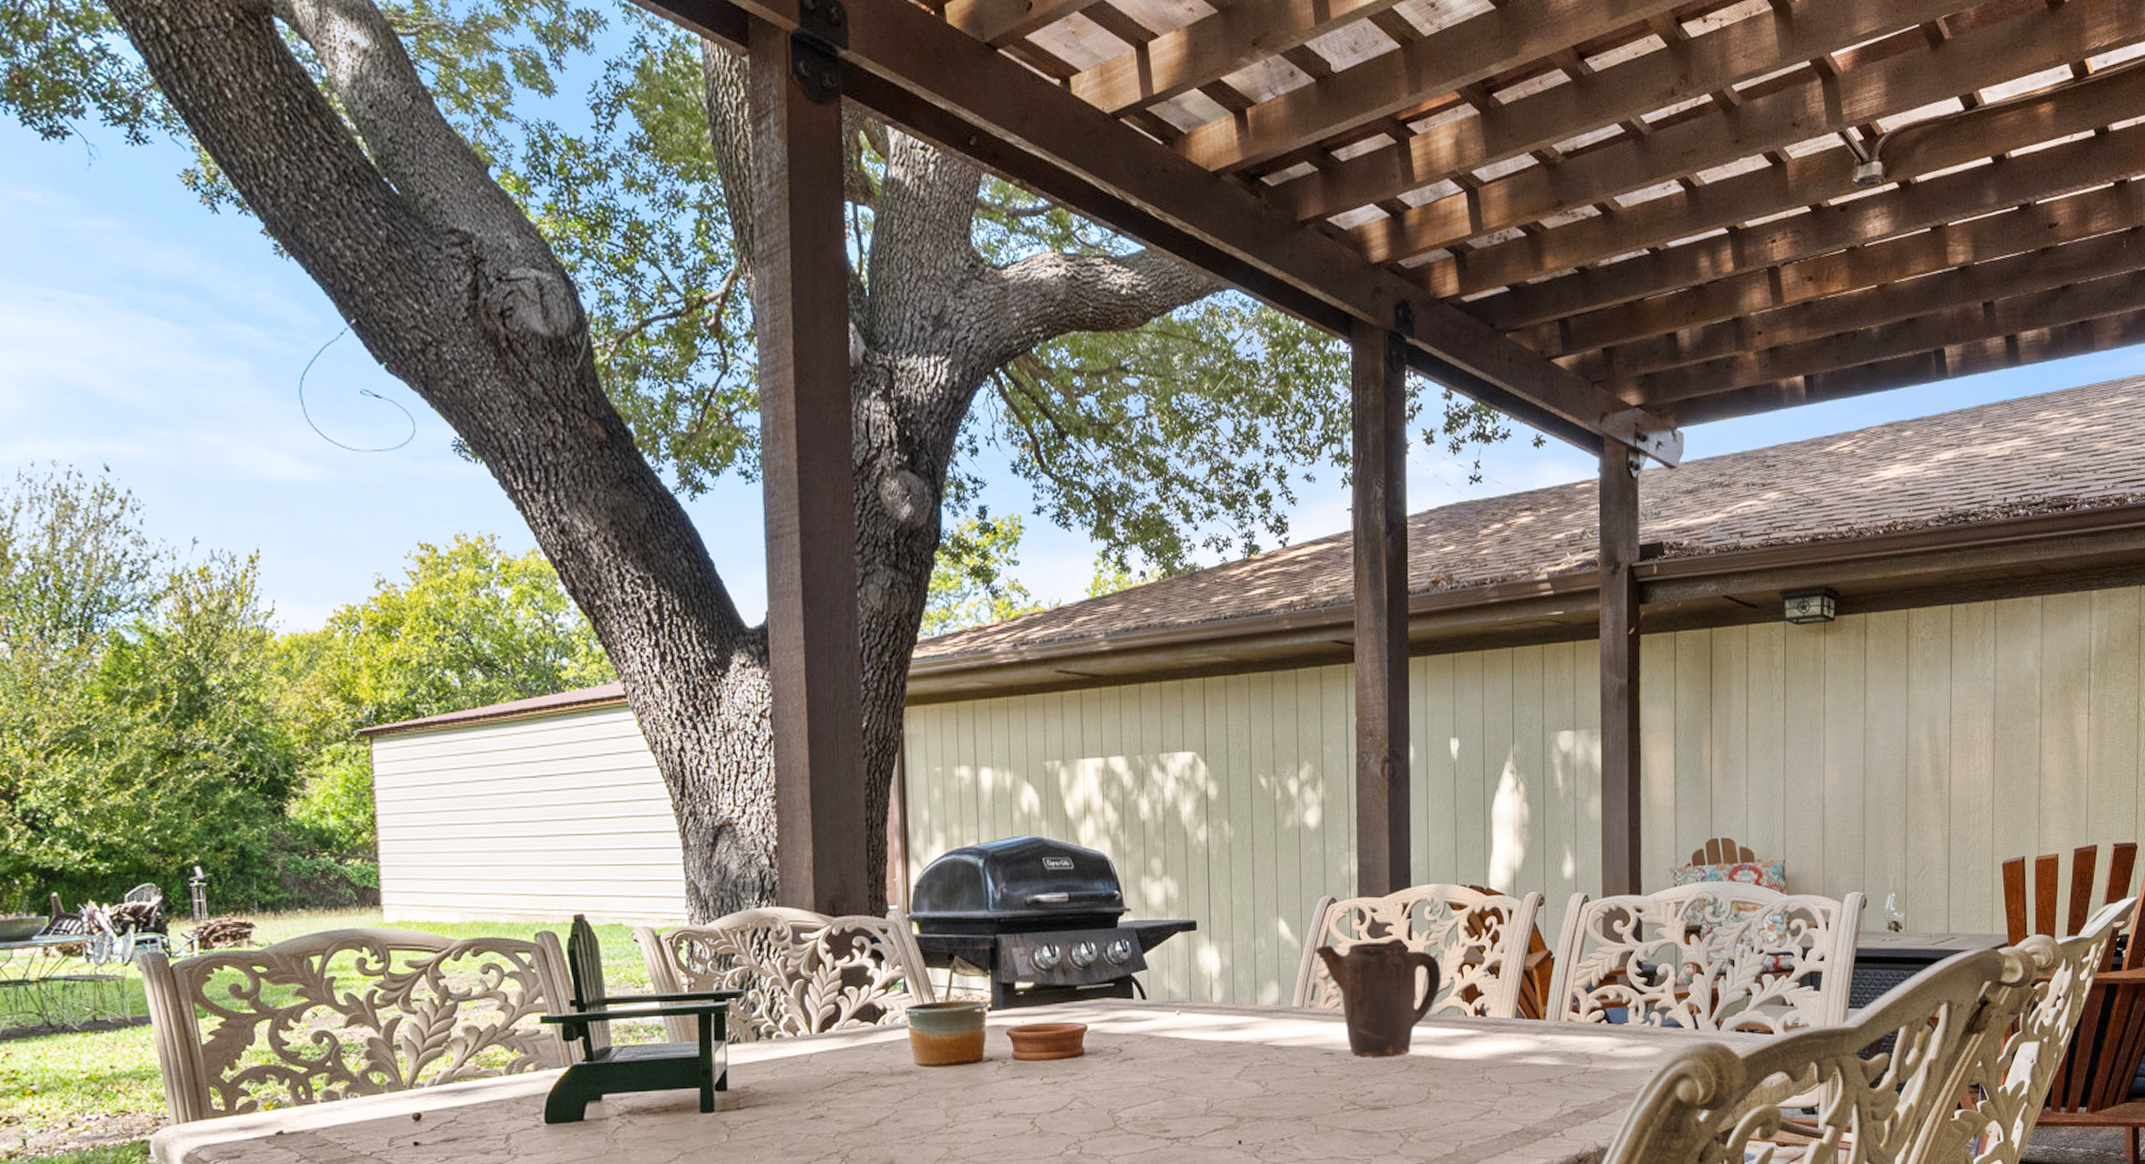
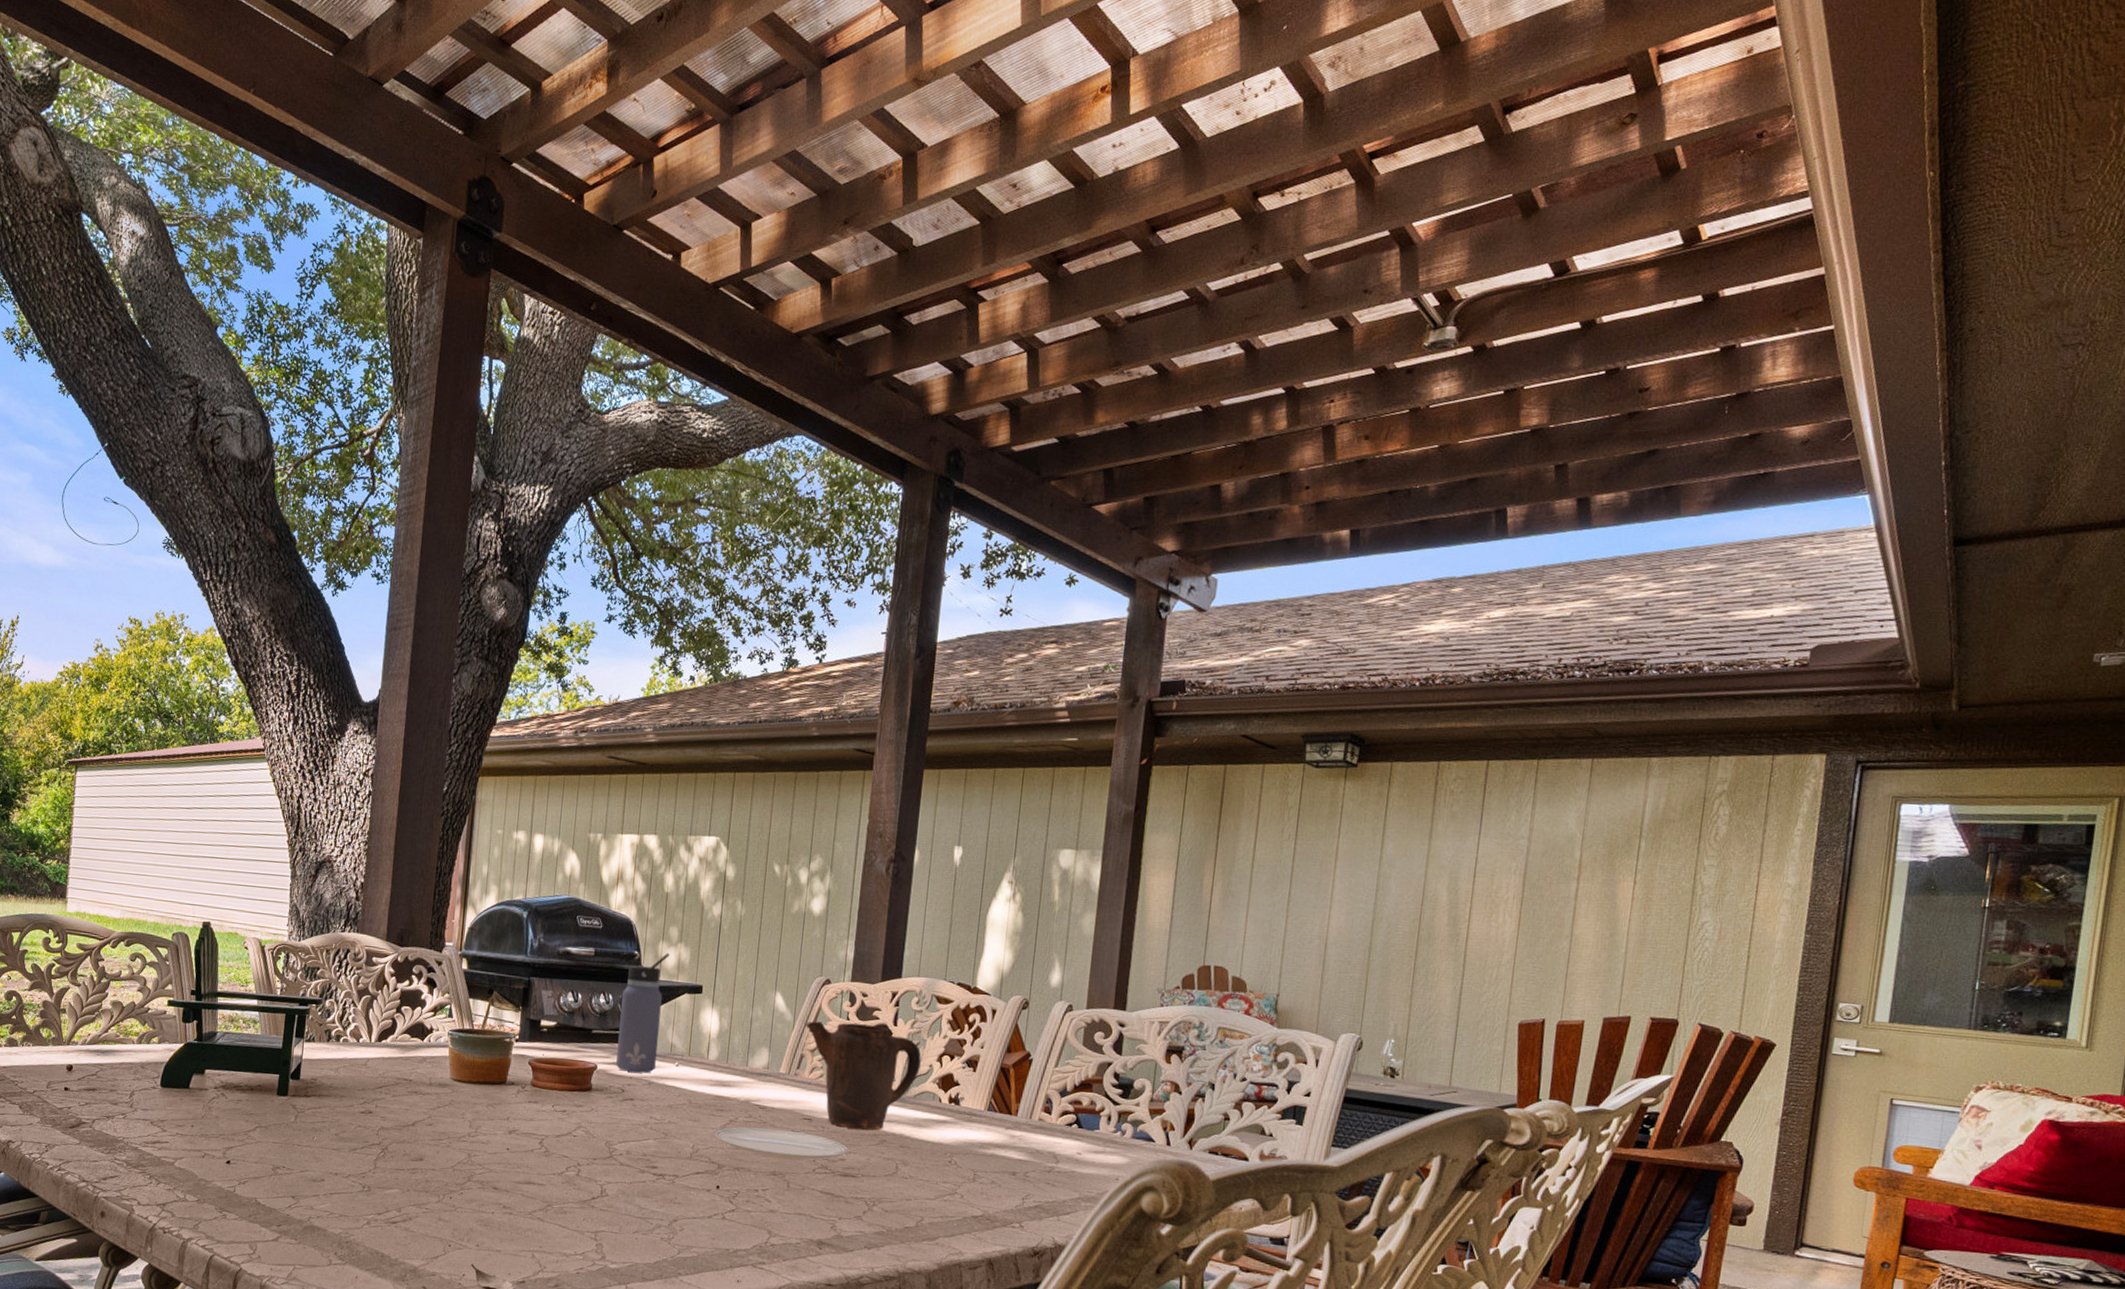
water bottle: none [1106,888,1155,1028] -> present [616,952,670,1073]
plate: none [1229,1068,1375,1102] -> present [714,1127,848,1161]

